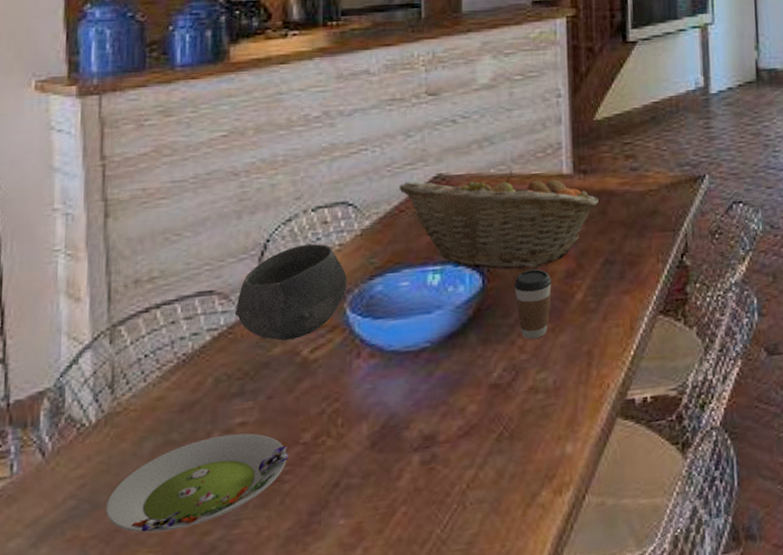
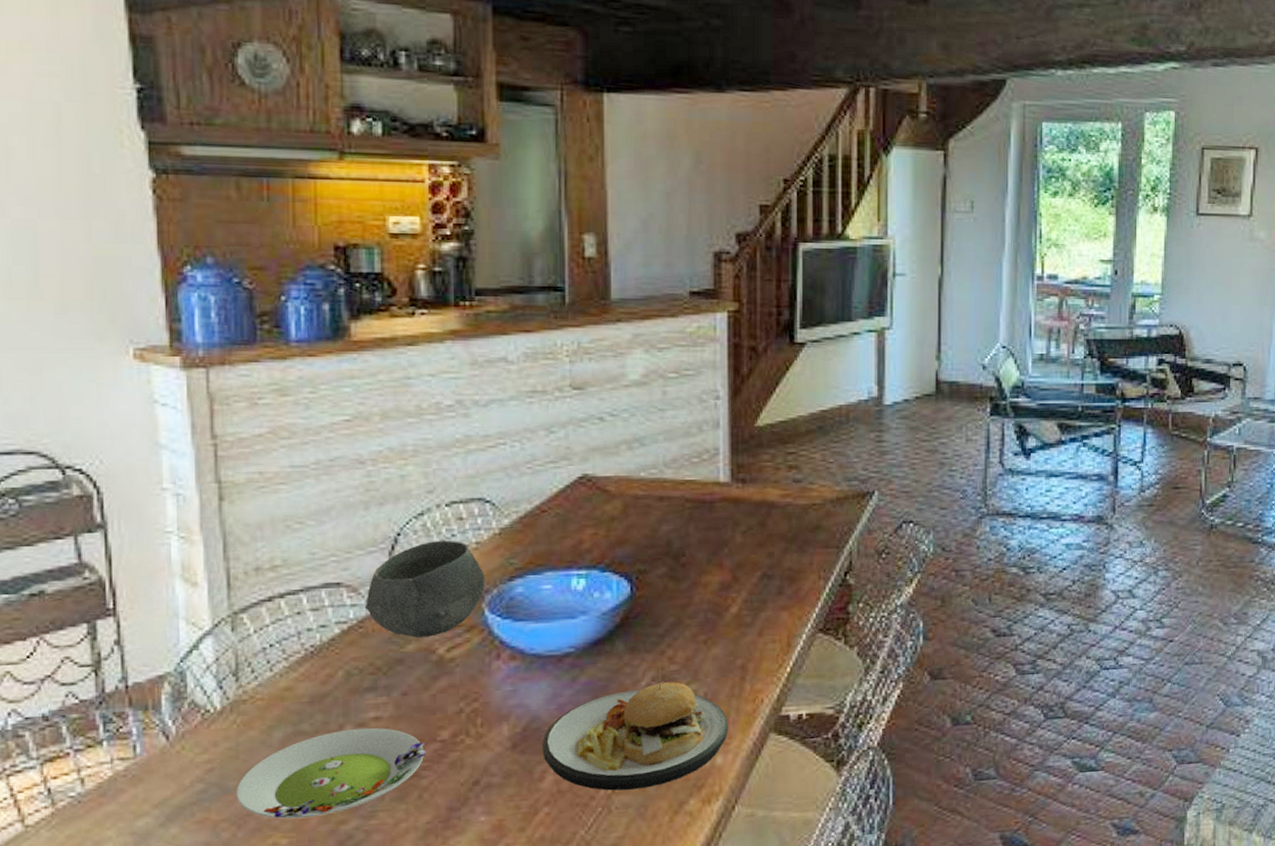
fruit basket: present [399,170,599,269] -> none [541,475,758,578]
plate: none [400,351,577,487] -> present [542,661,729,791]
coffee cup: present [514,269,552,340] -> none [664,580,706,651]

